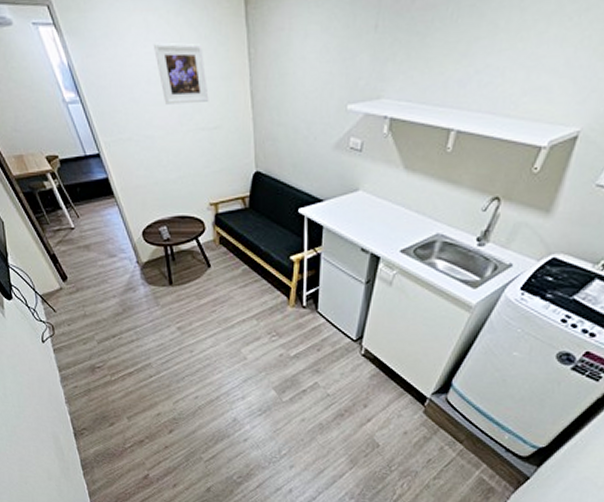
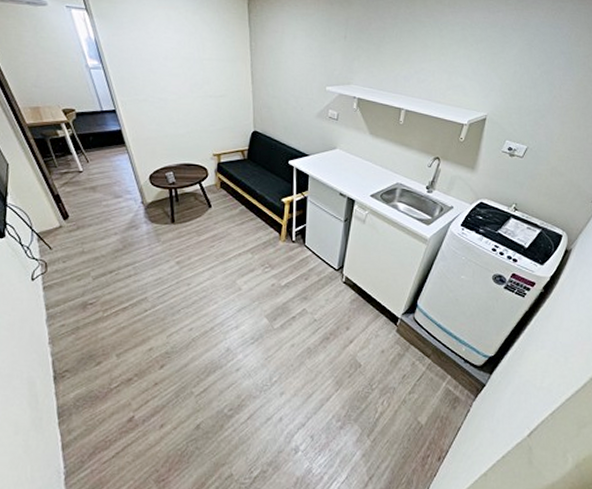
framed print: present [154,42,209,105] -> none [173,31,217,77]

